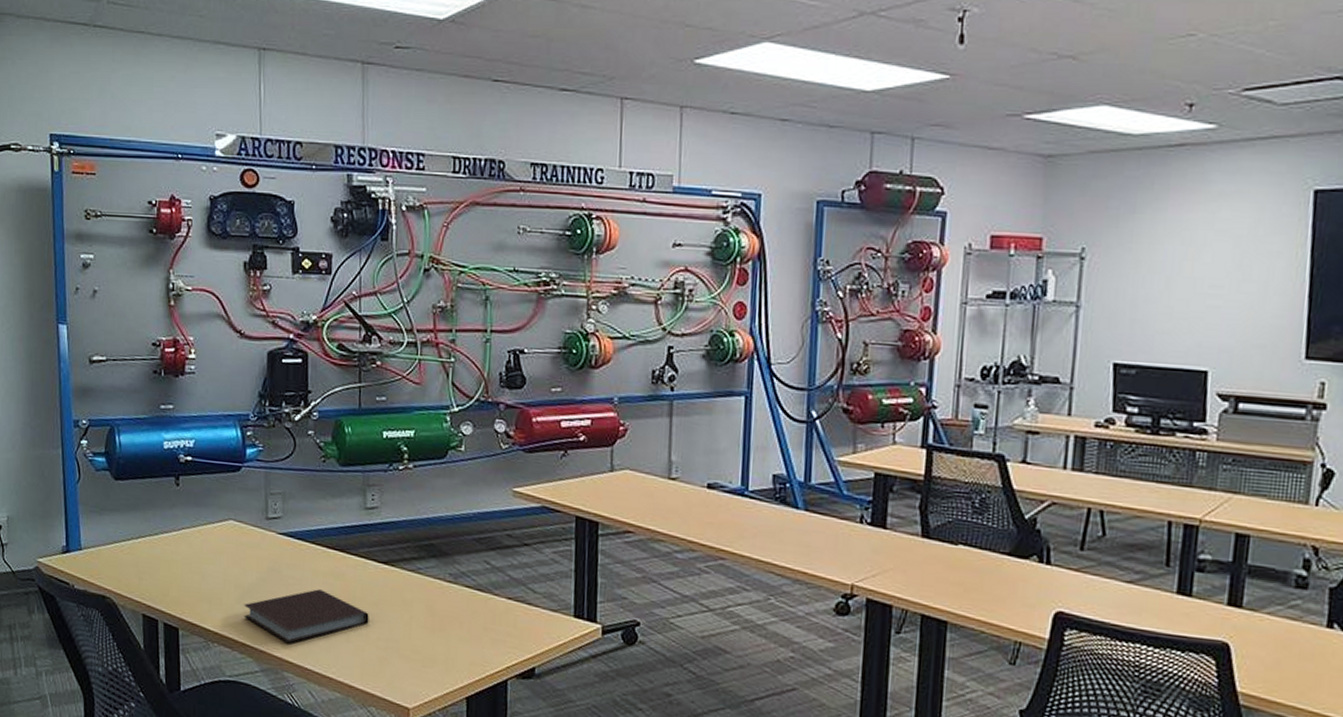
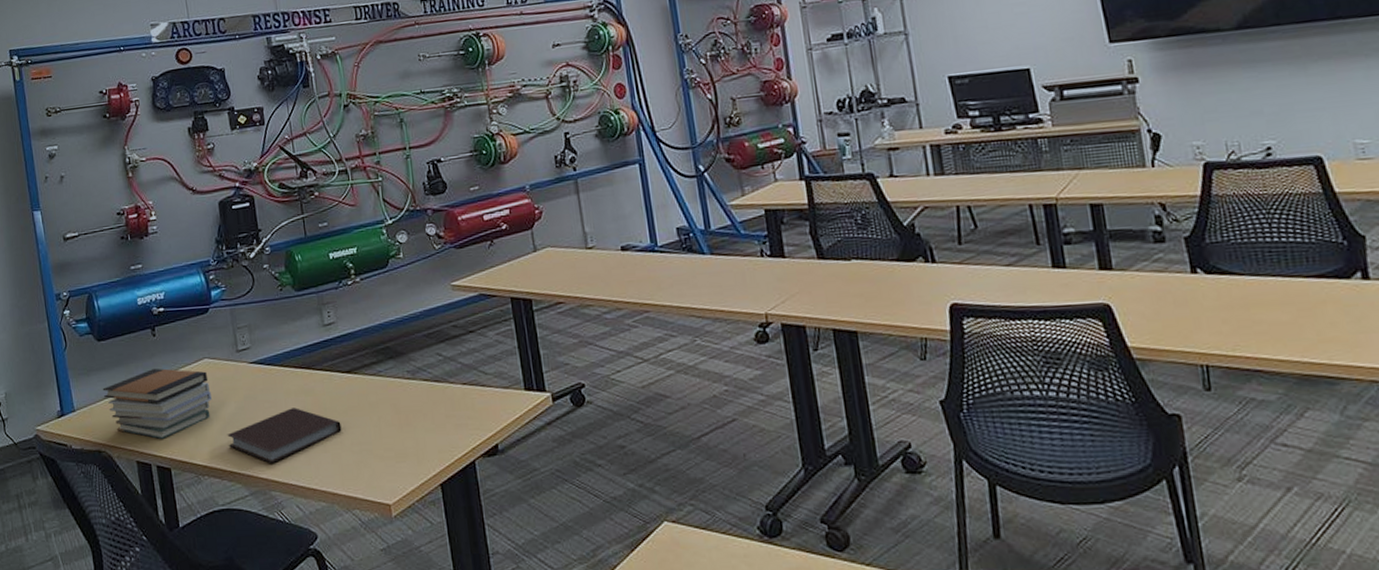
book stack: none [114,520,232,597] -> present [102,368,212,440]

